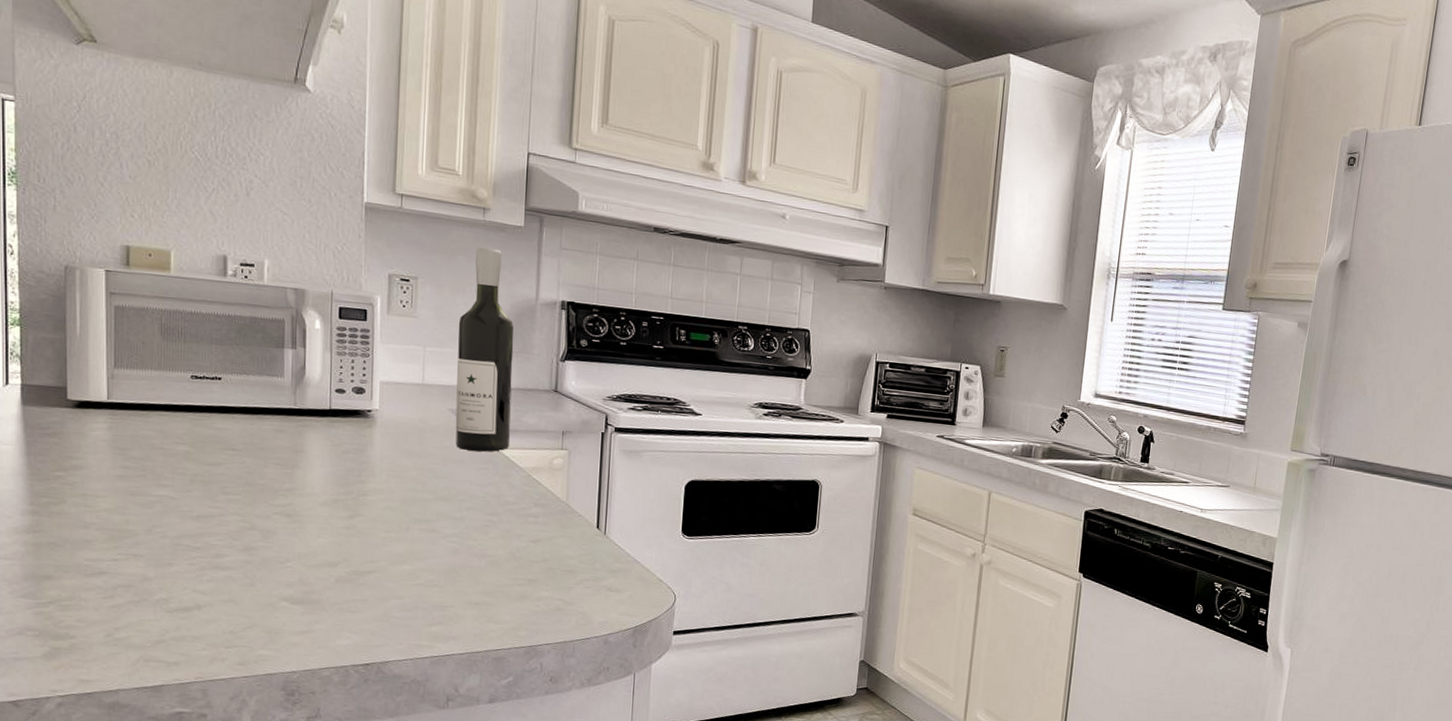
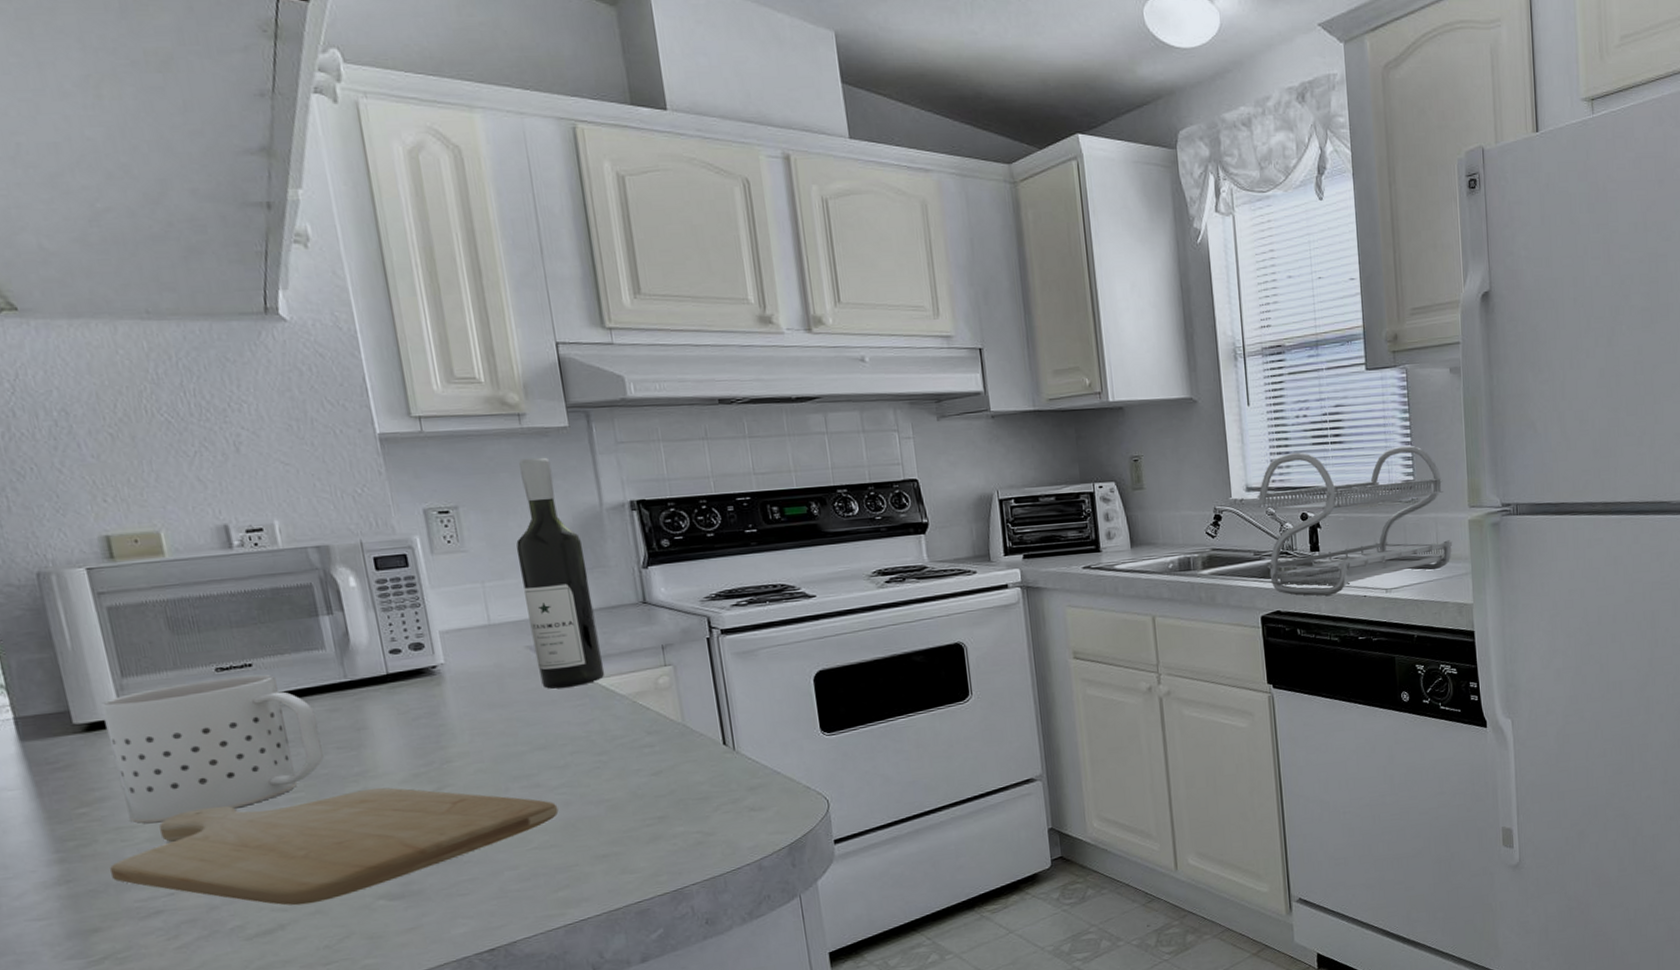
chopping board: none [71,491,447,593] -> present [110,787,559,906]
mug: none [93,382,264,498] -> present [101,674,324,824]
dish rack: none [1100,370,1272,505] -> present [1257,445,1453,596]

